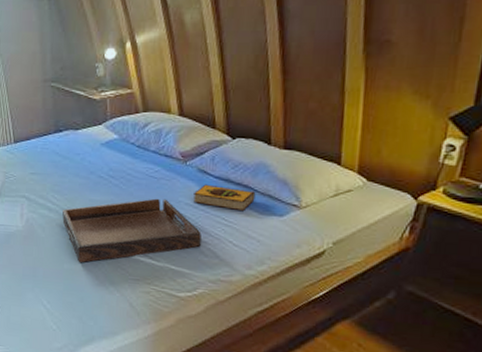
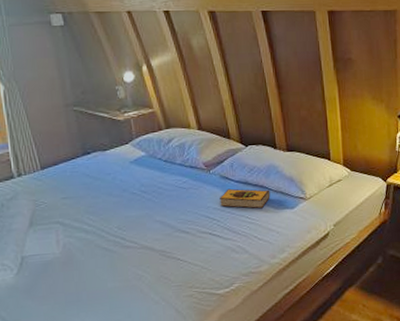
serving tray: present [62,198,202,263] -> none [100,206,232,280]

